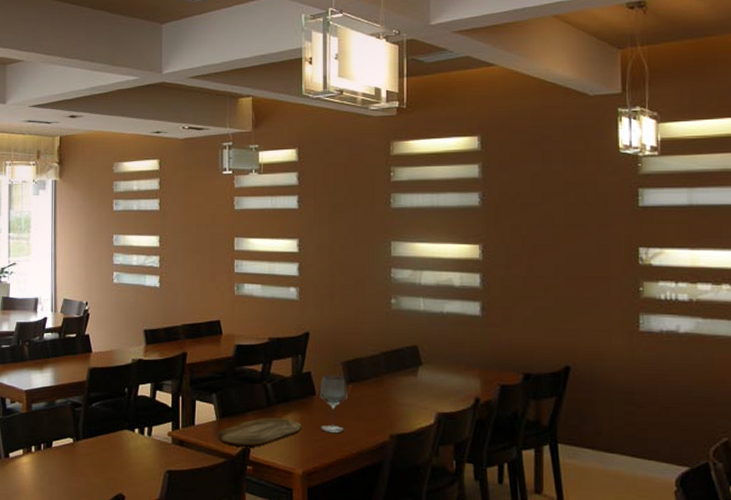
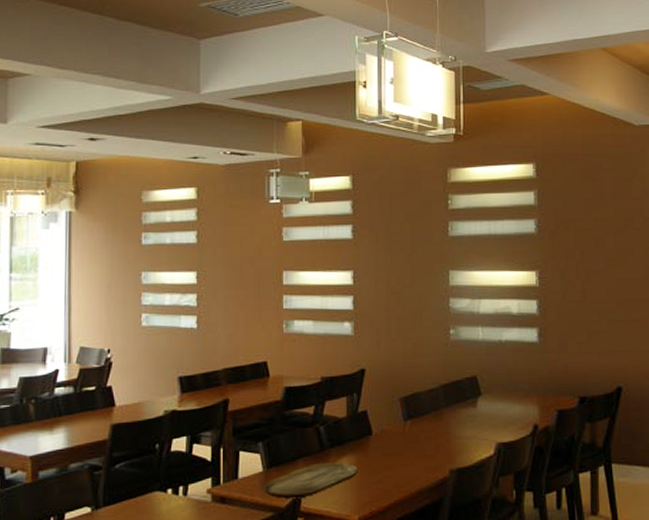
wine glass: present [318,374,349,434] -> none [375,411,407,474]

